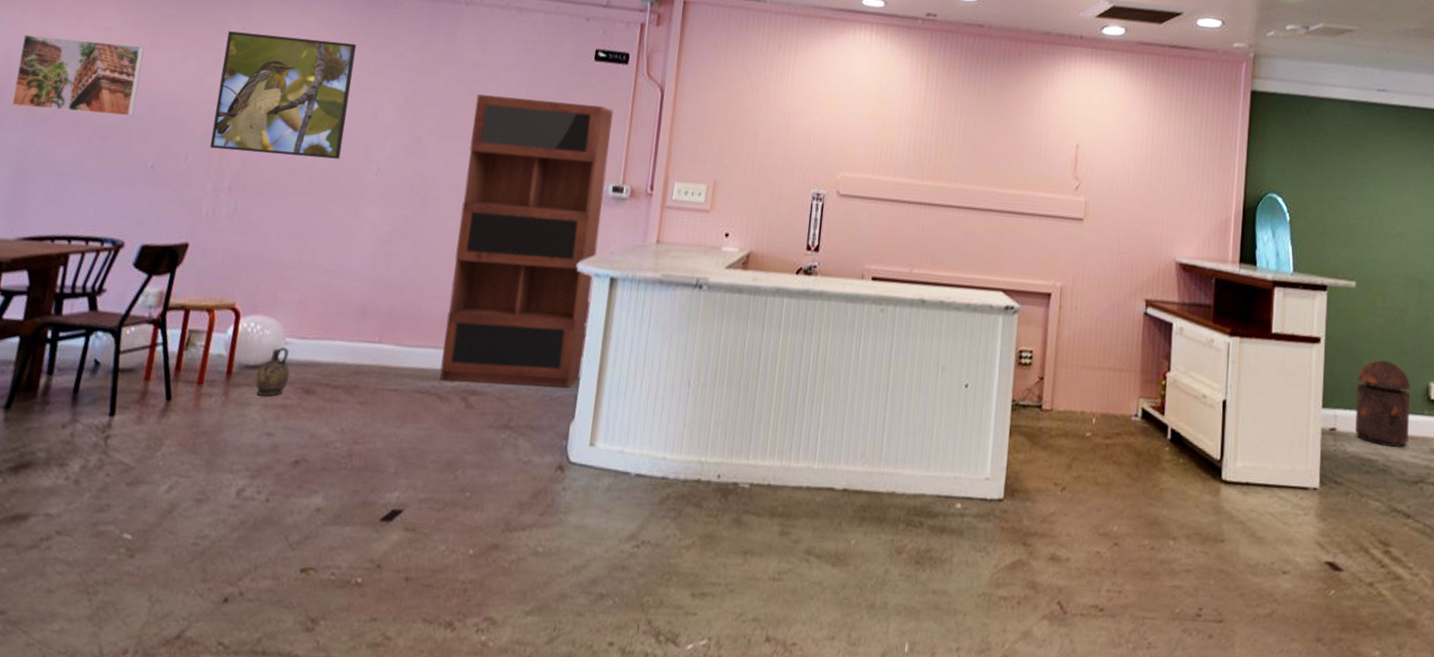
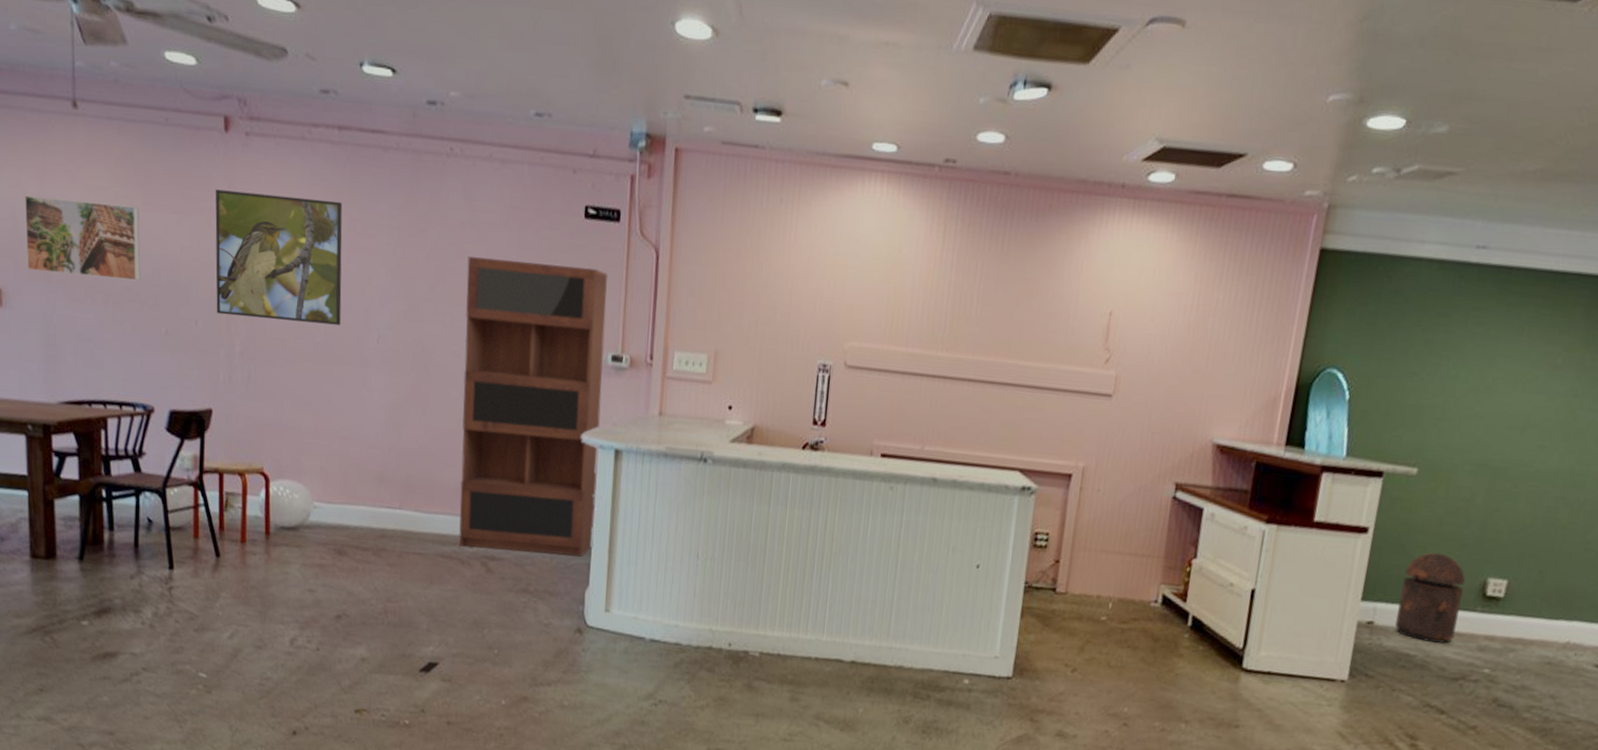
ceramic jug: present [254,347,290,397] -> none [291,510,322,556]

